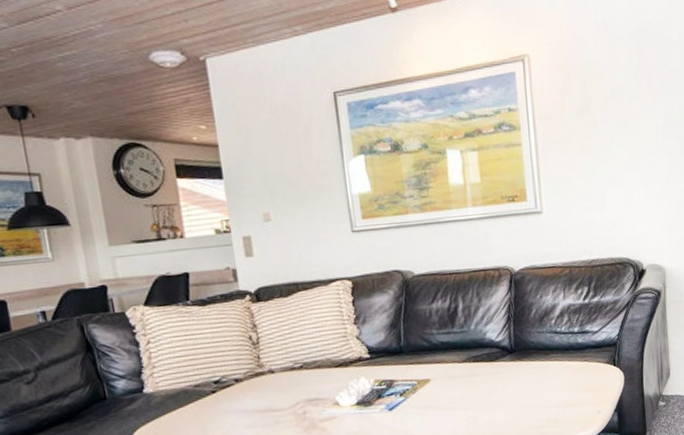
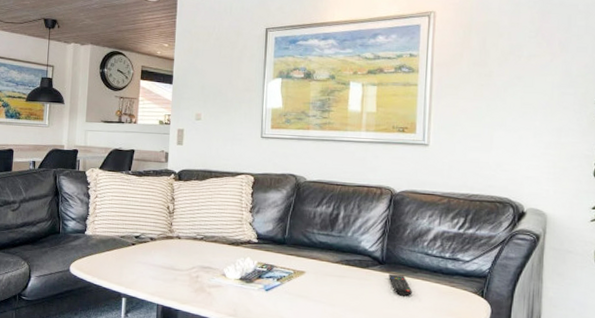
remote control: none [520,360,546,382] -> present [389,274,412,296]

